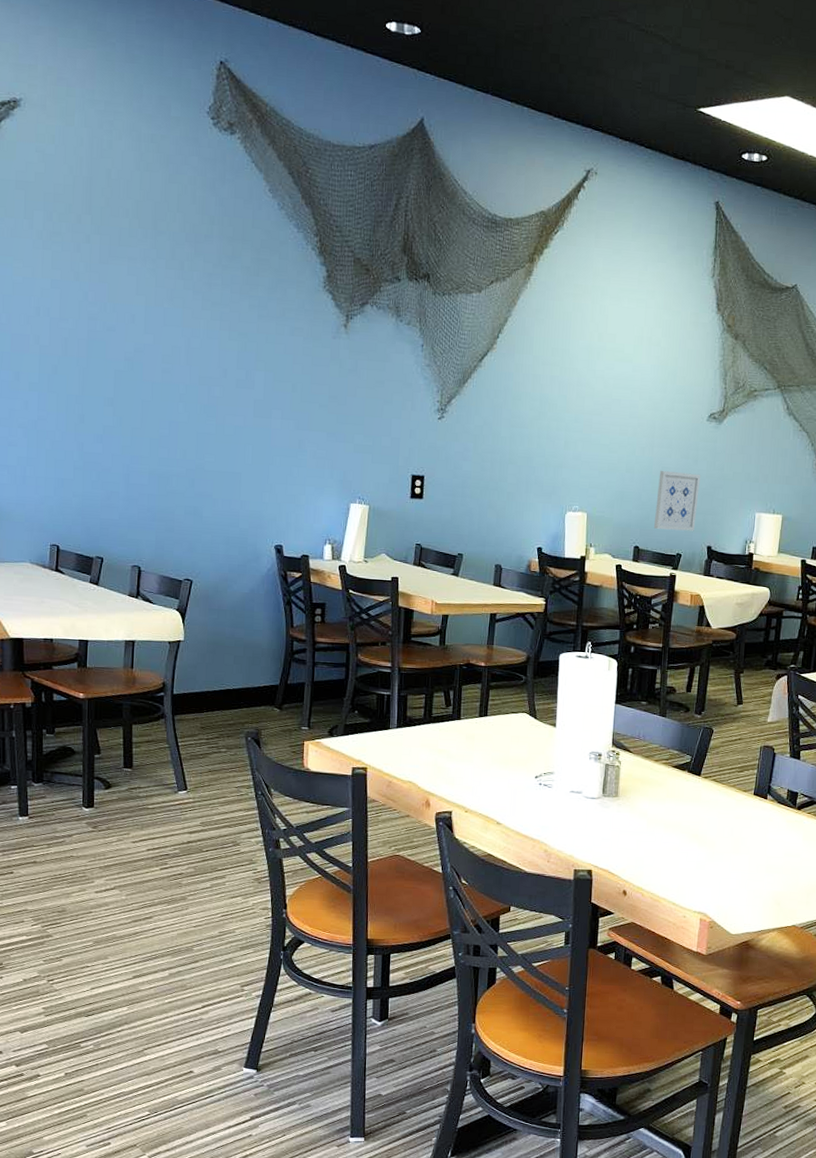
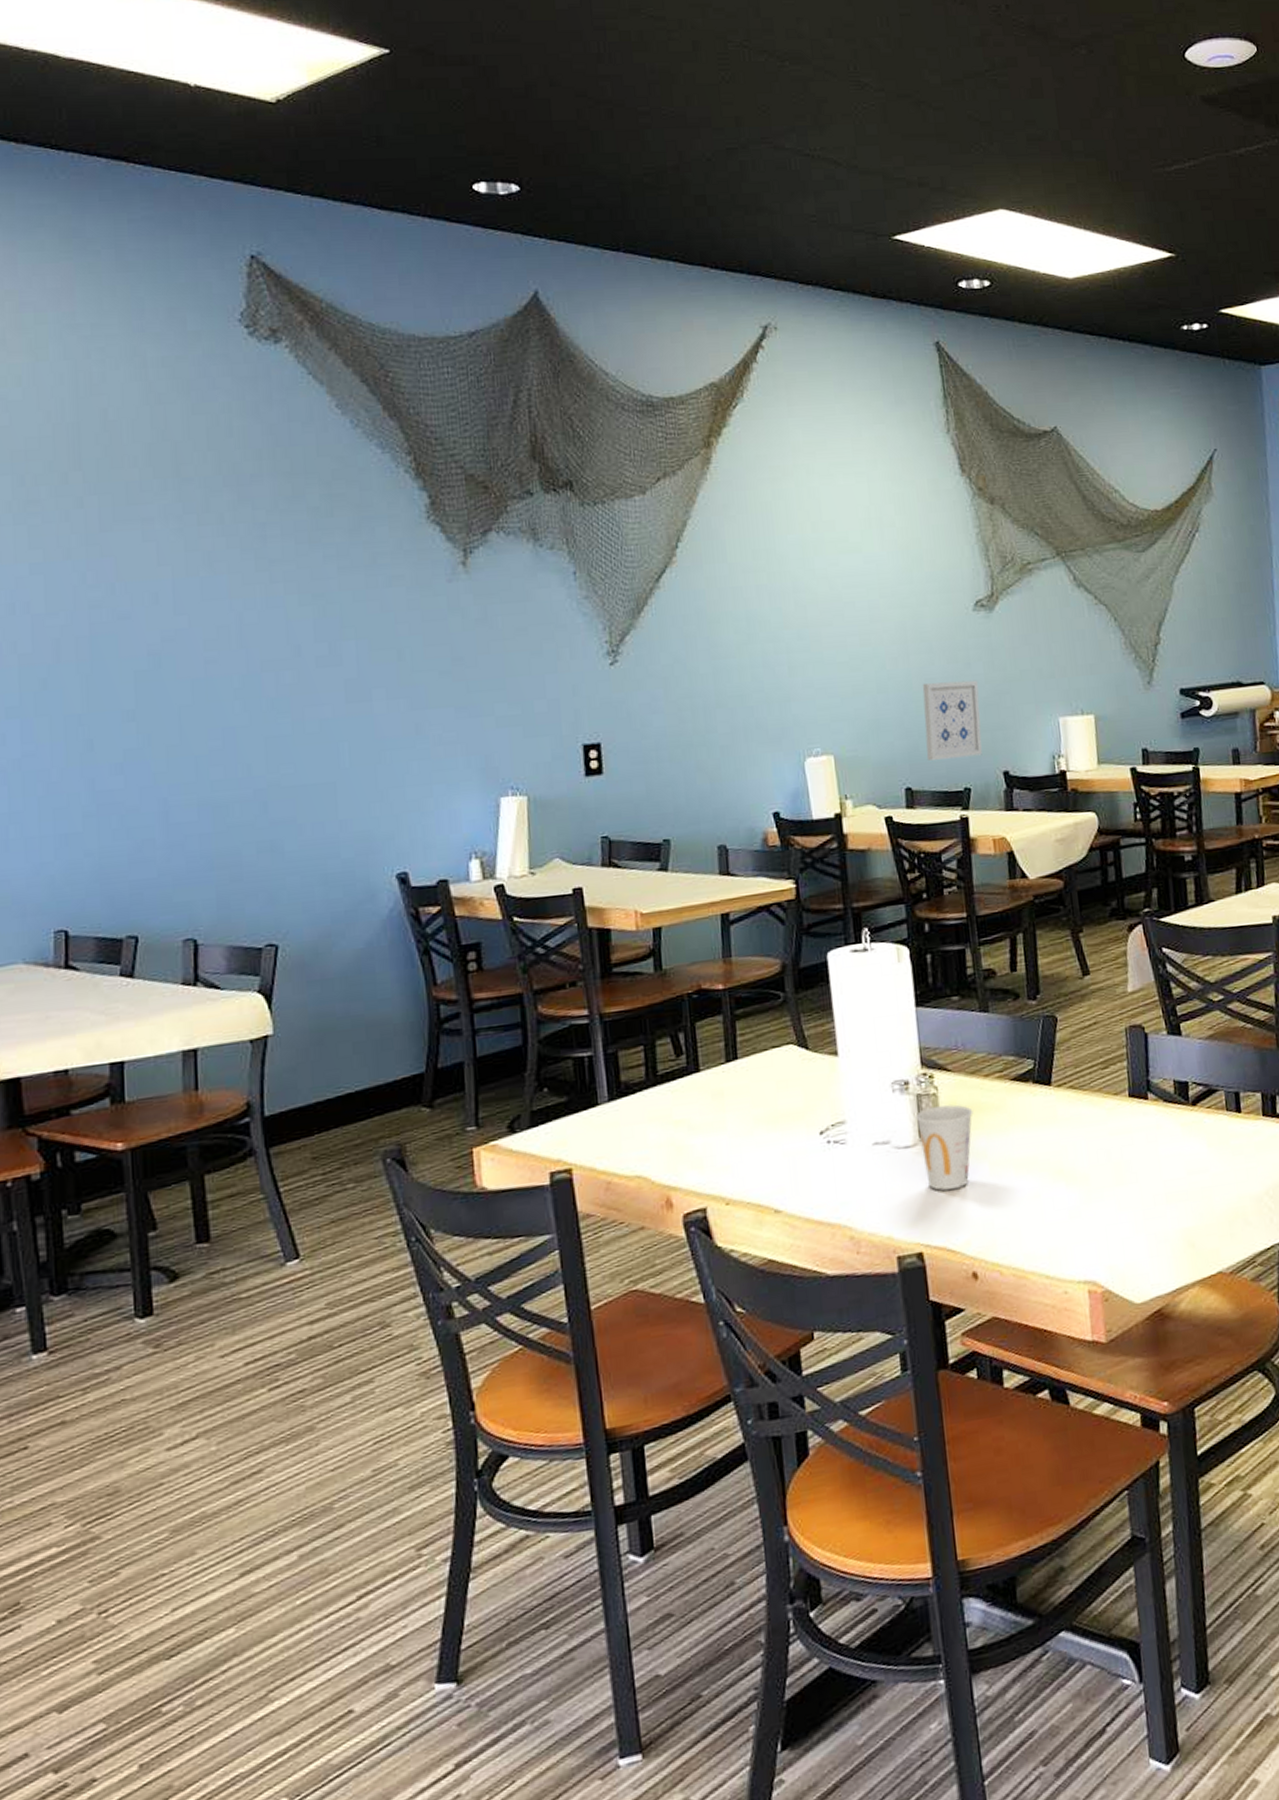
cup: none [602,775,643,833] -> present [915,1104,974,1191]

